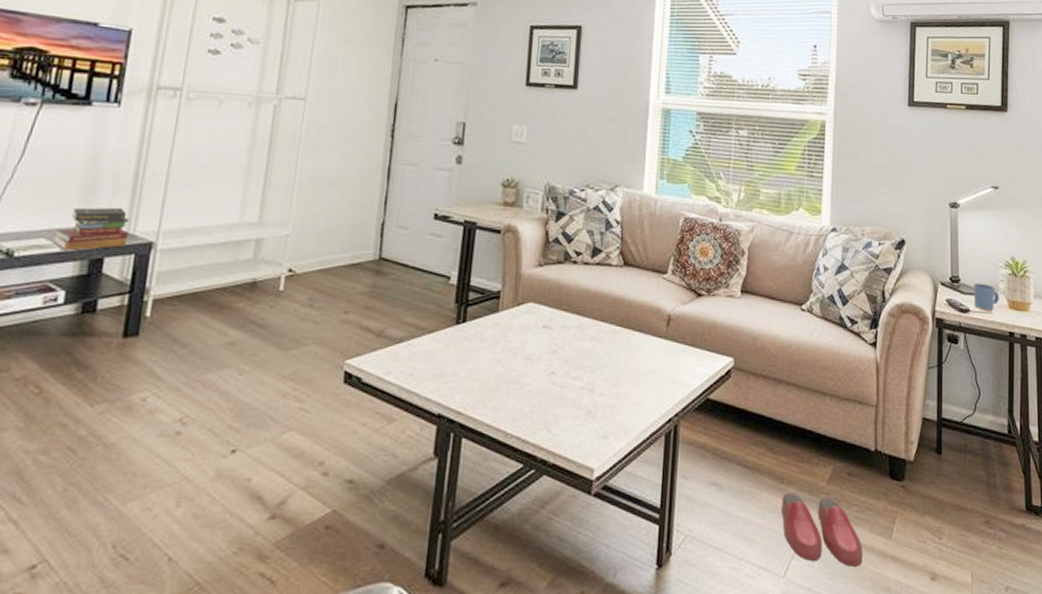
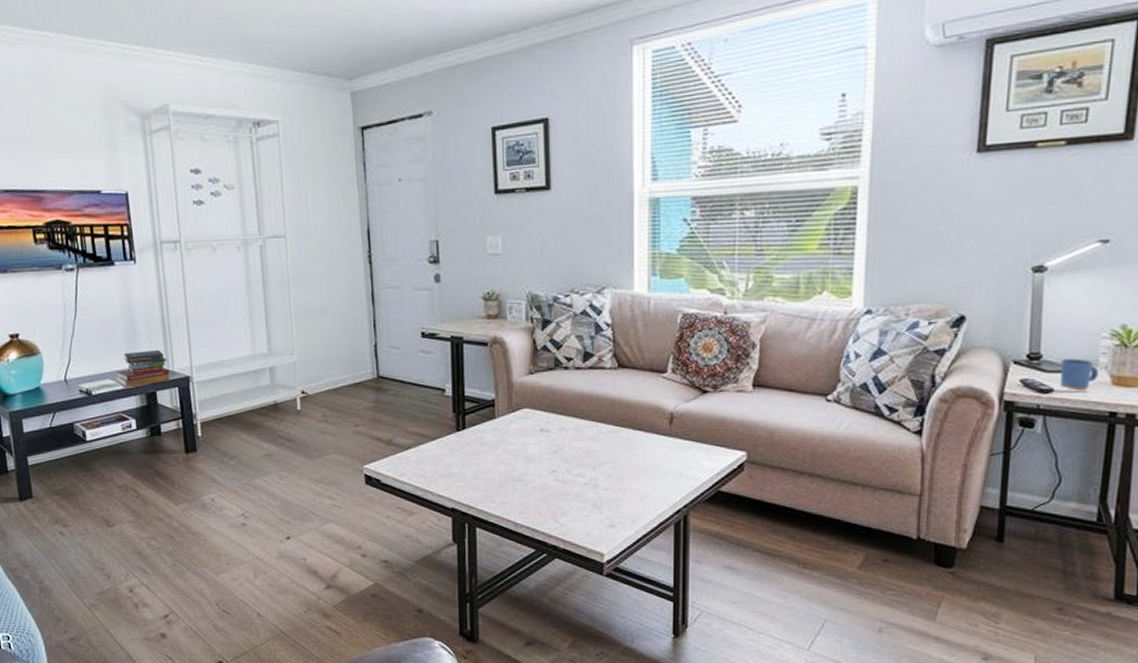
slippers: present [782,492,863,567] -> none [805,577,900,644]

